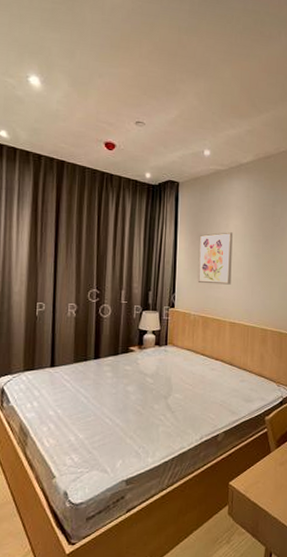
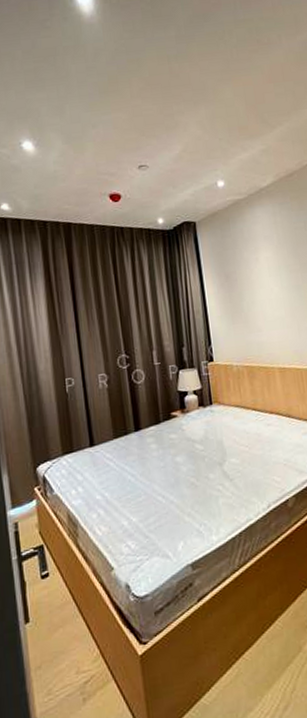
wall art: present [197,232,233,285] -> none [227,266,273,330]

